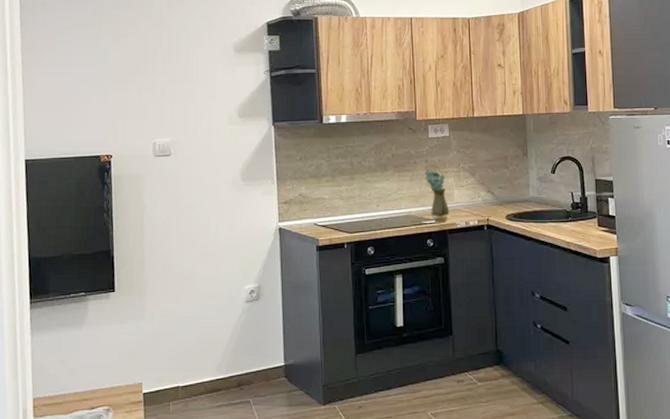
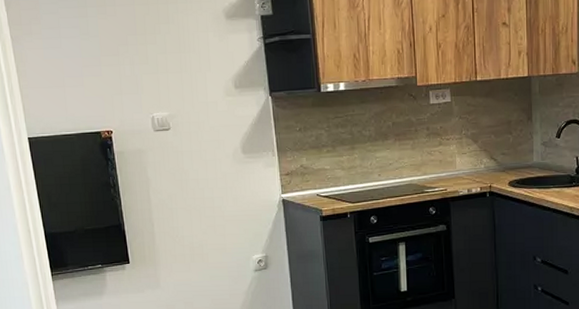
vase: present [424,167,450,223] -> none [426,135,452,191]

